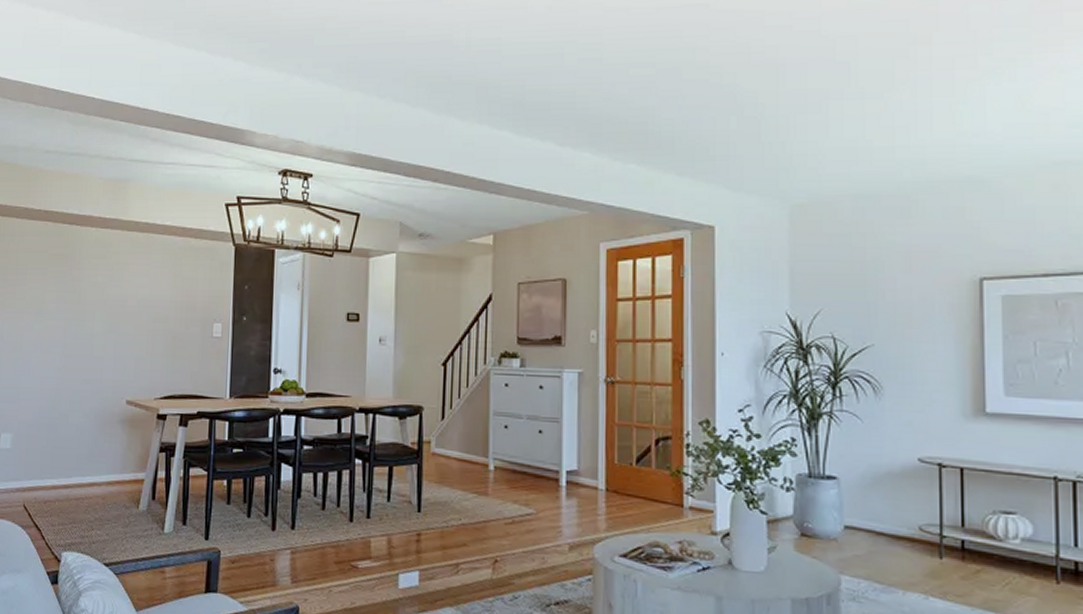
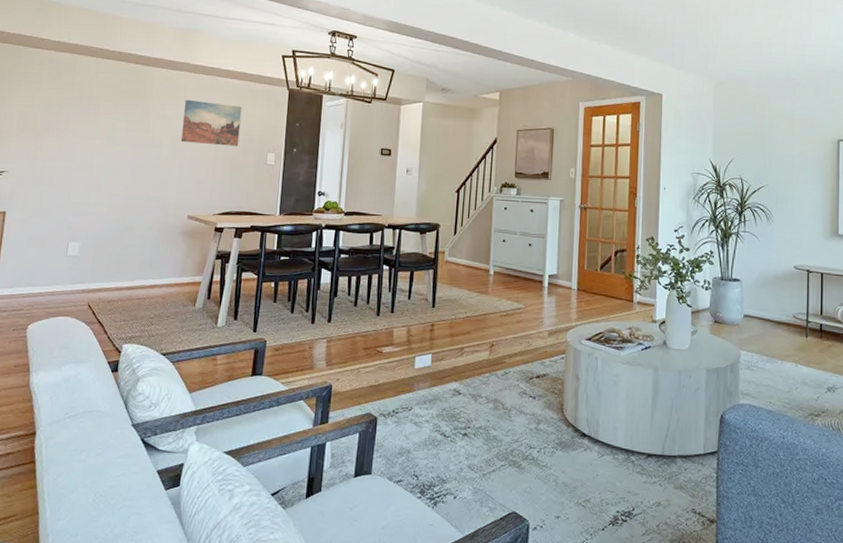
wall art: none [115,262,182,317] -> present [180,99,242,147]

